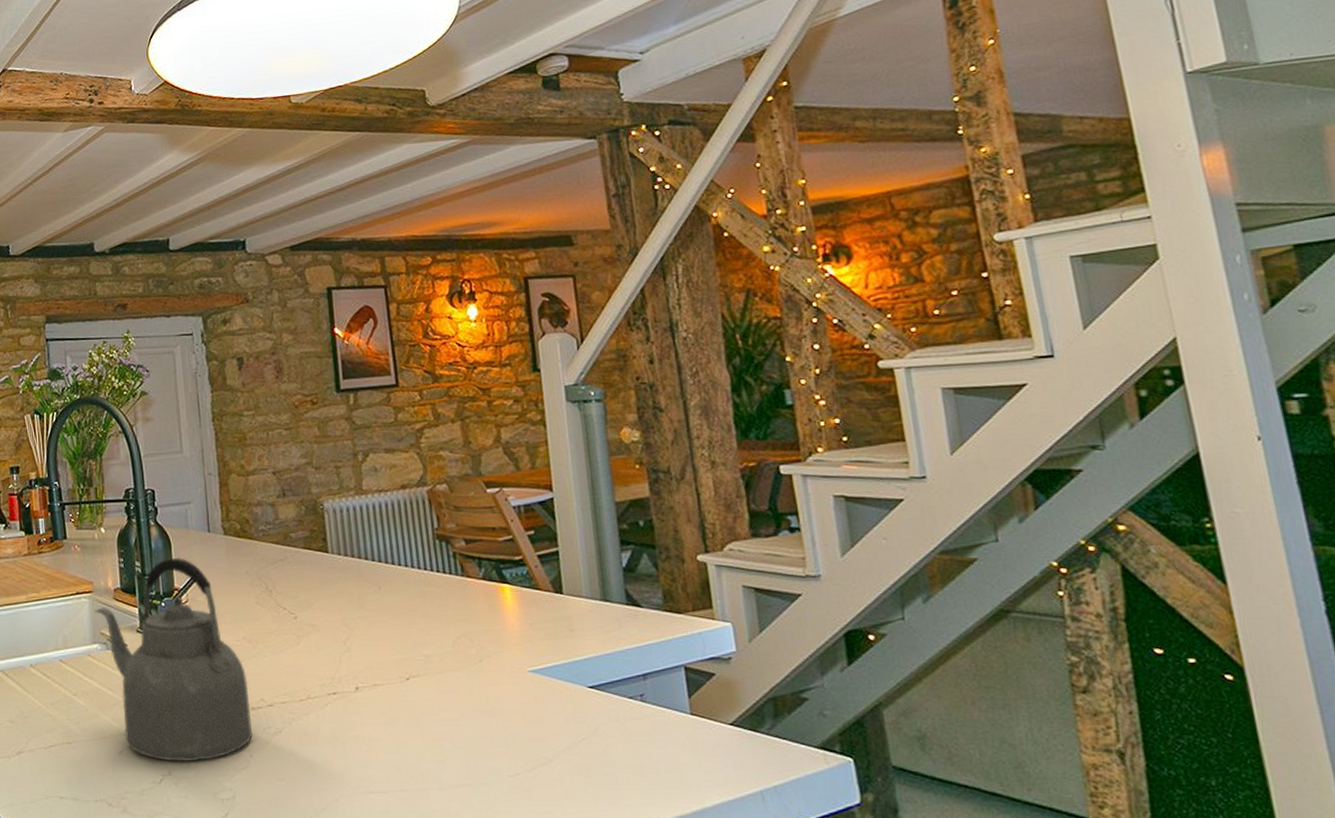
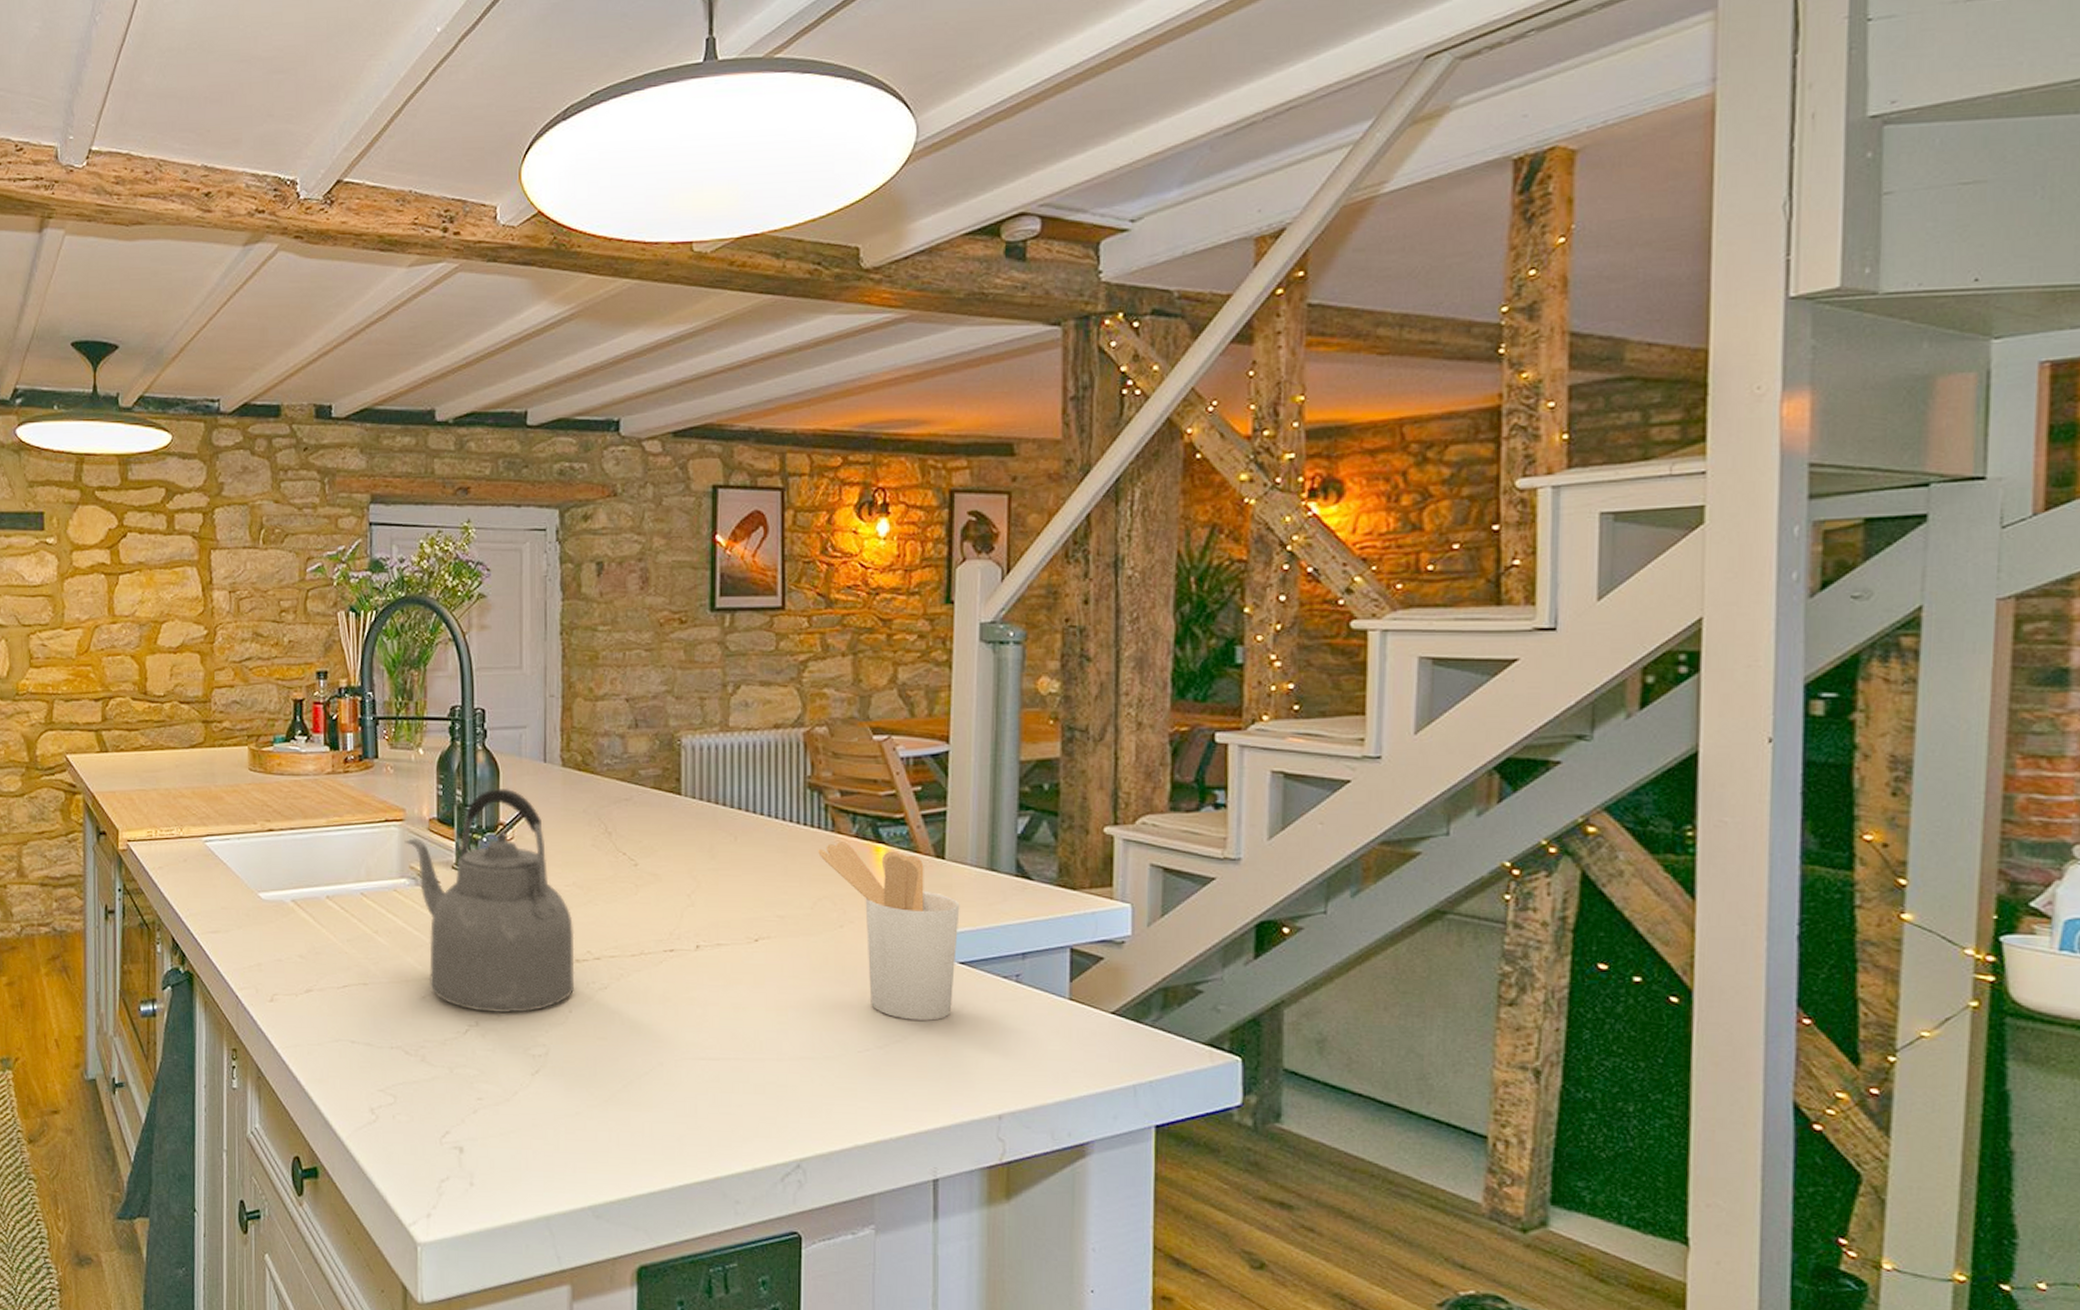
utensil holder: none [452,584,588,743] -> present [818,841,960,1021]

